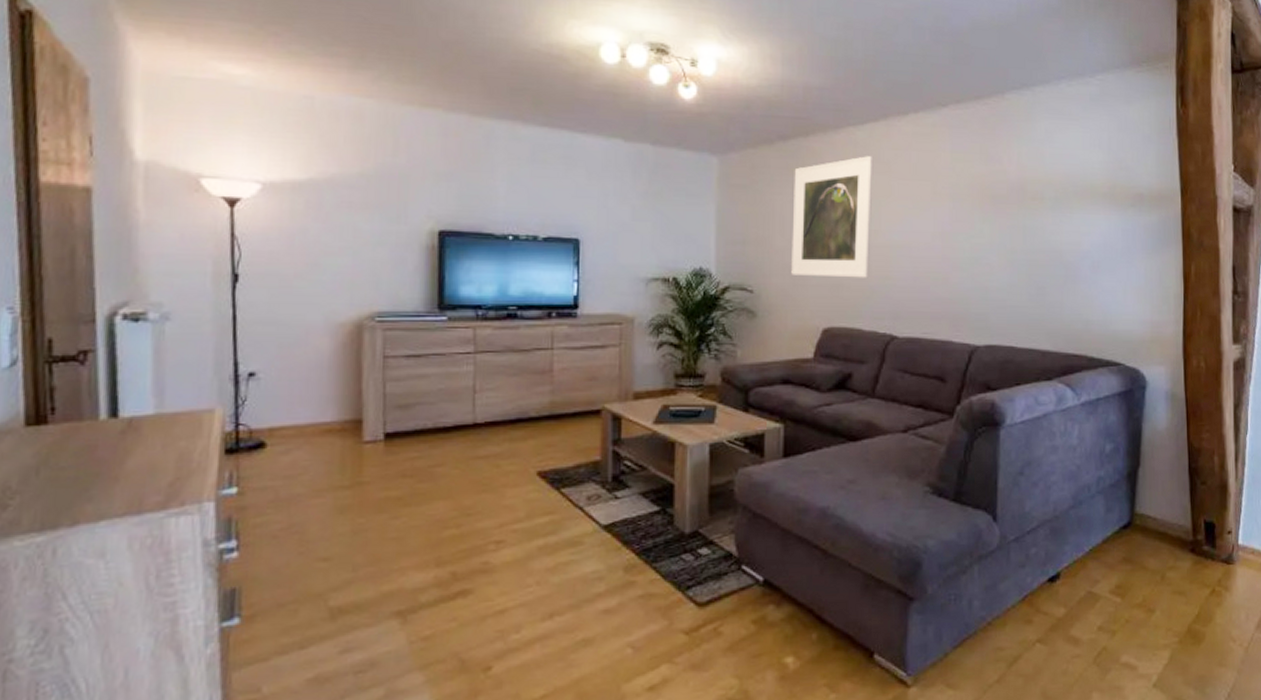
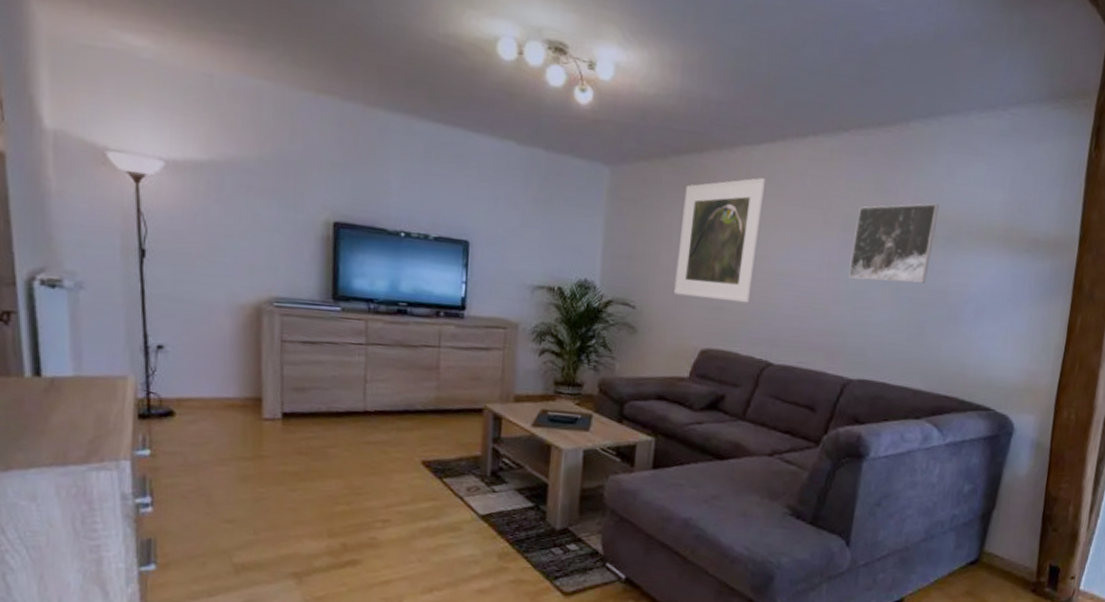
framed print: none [963,167,1043,246] -> present [848,203,940,283]

